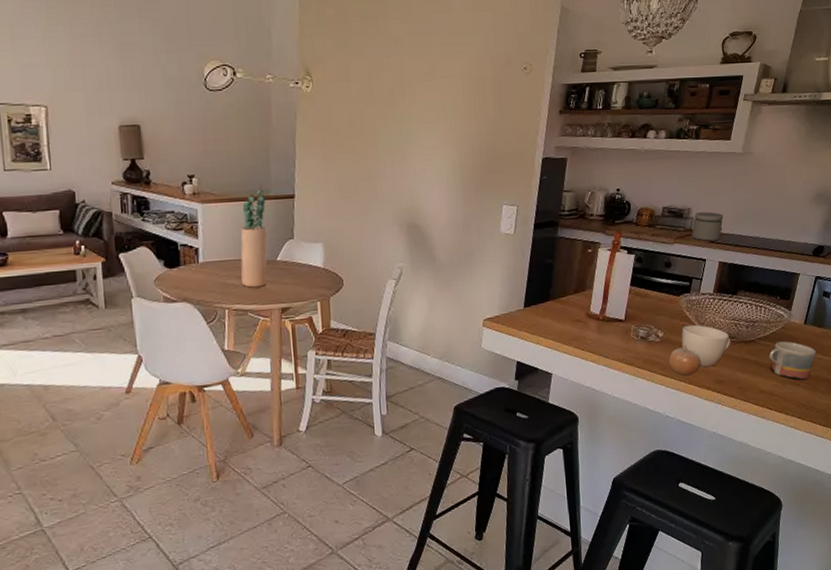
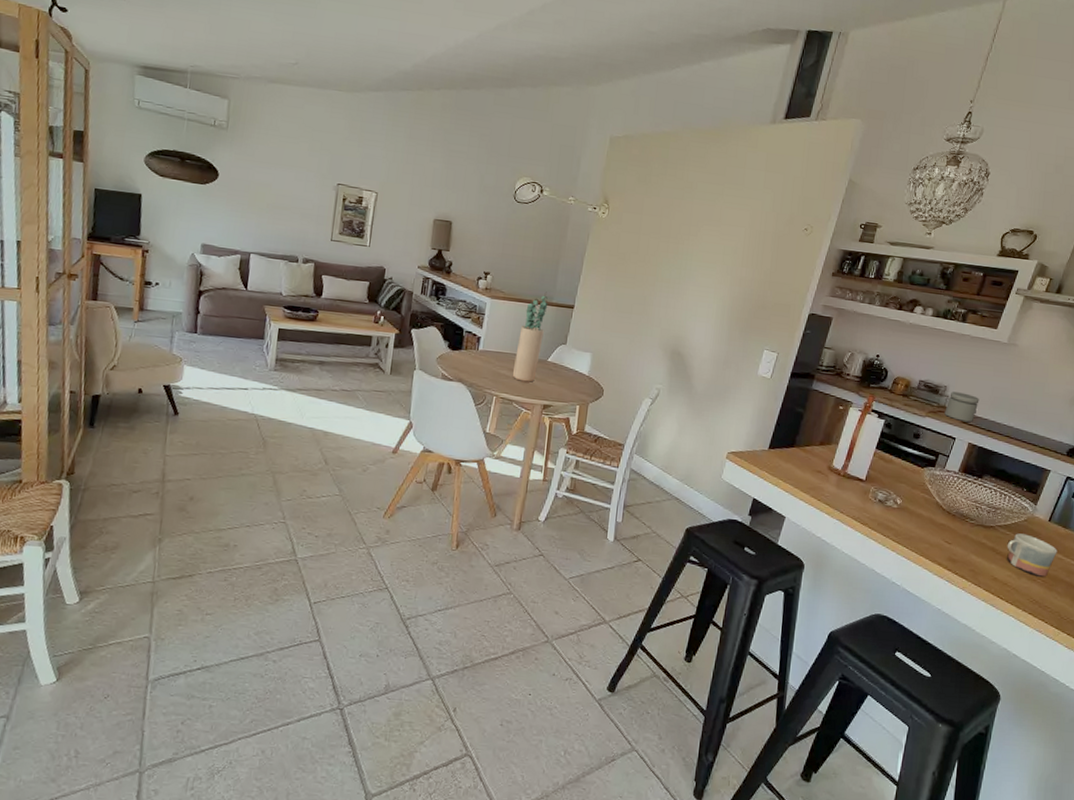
fruit: present [668,344,701,376] -> none [903,516,936,548]
cup: present [681,324,731,368] -> none [918,498,970,544]

